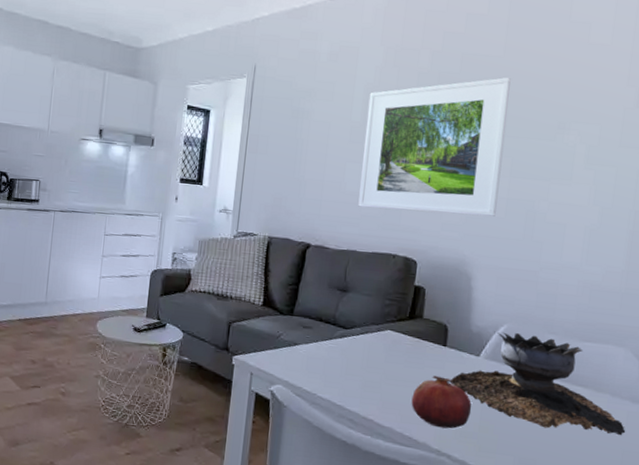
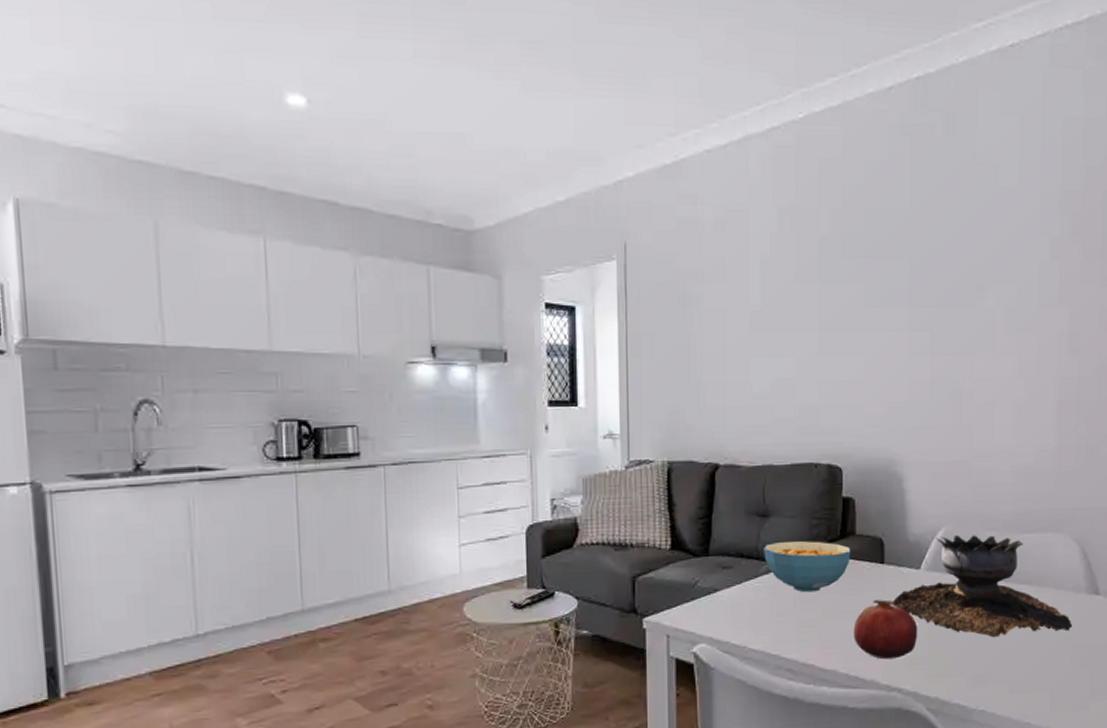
cereal bowl: none [340,313,417,360] -> present [764,541,851,593]
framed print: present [358,77,511,217] -> none [767,235,922,410]

